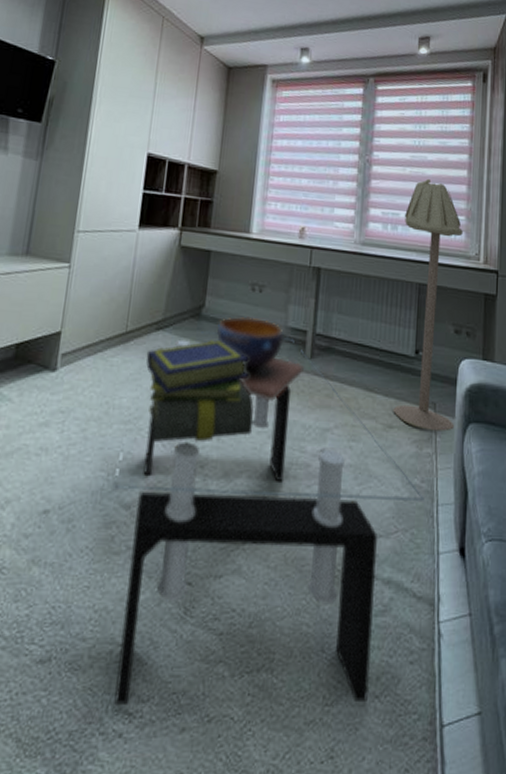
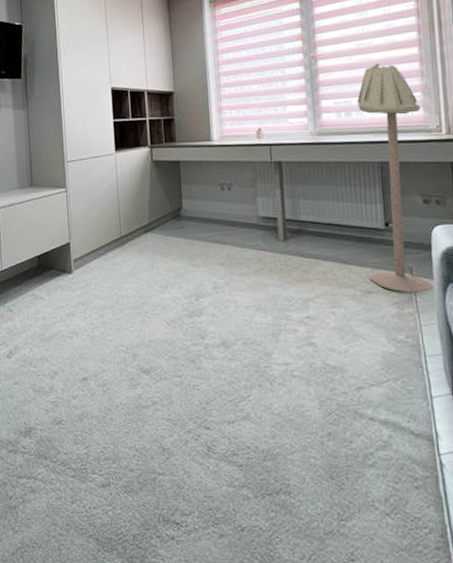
coffee table: present [114,331,424,704] -> none [133,226,411,519]
stack of books: present [146,339,255,442] -> none [140,234,242,321]
decorative bowl: present [217,316,304,401] -> none [195,212,279,280]

